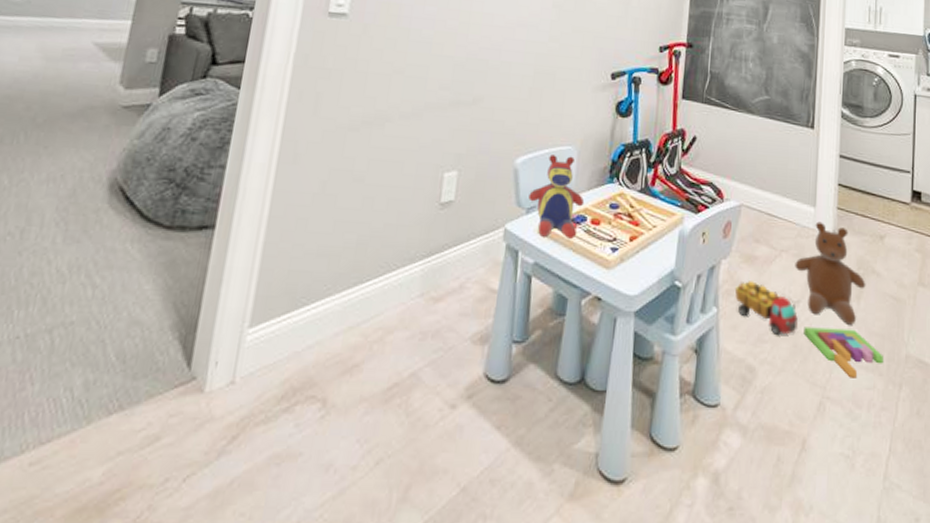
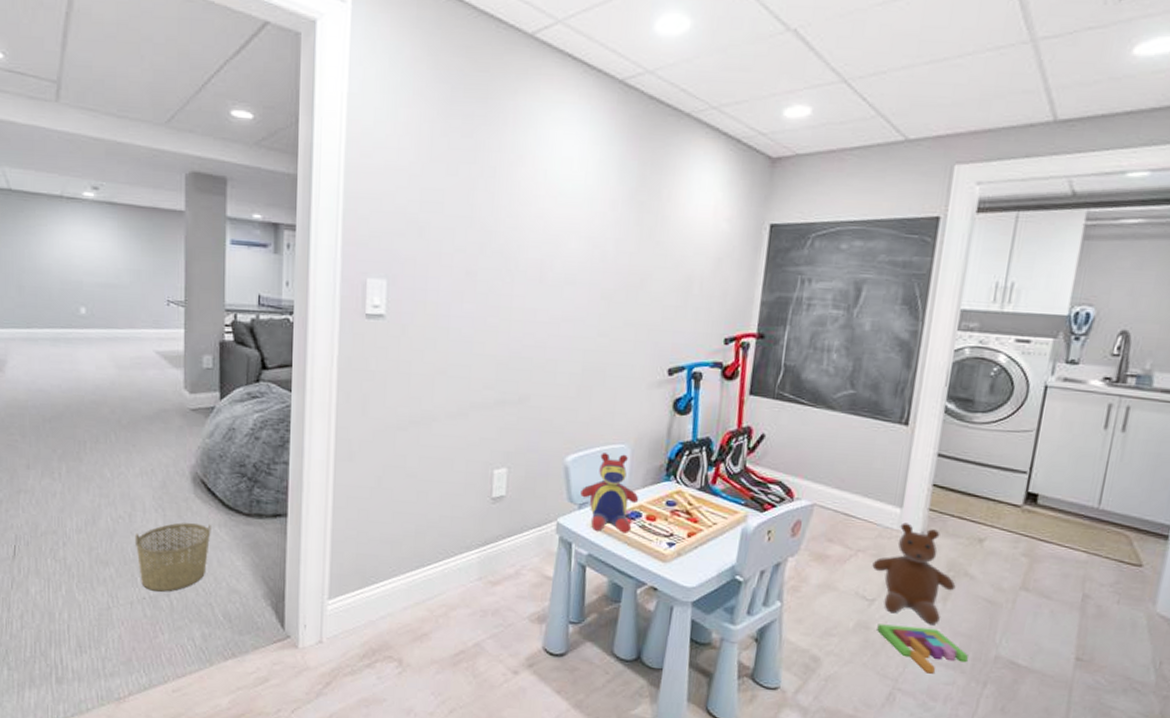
basket: none [18,239,122,328] -> present [134,522,211,592]
toy truck: present [734,281,798,335] -> none [801,578,872,630]

